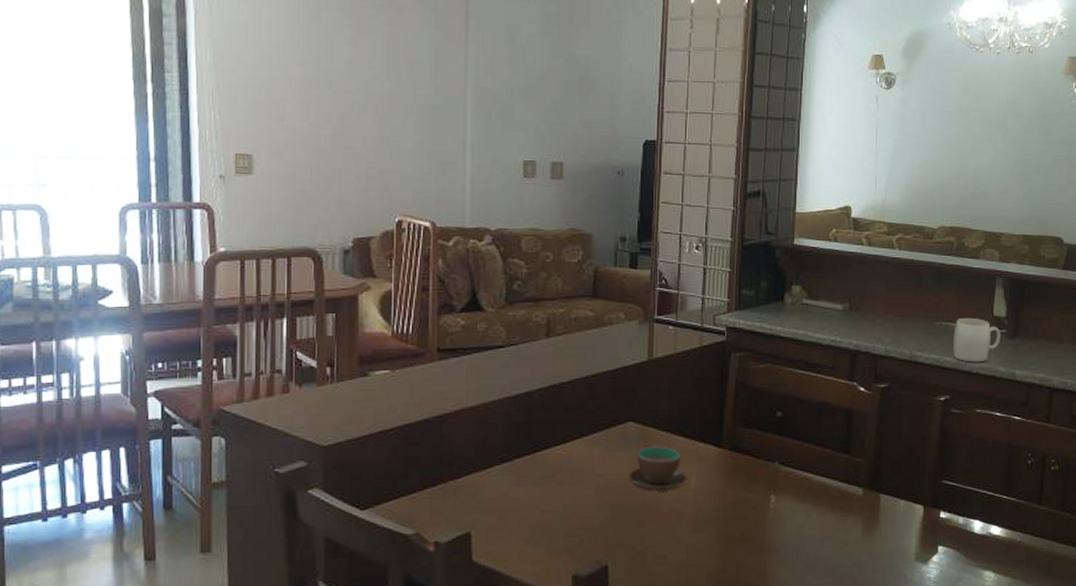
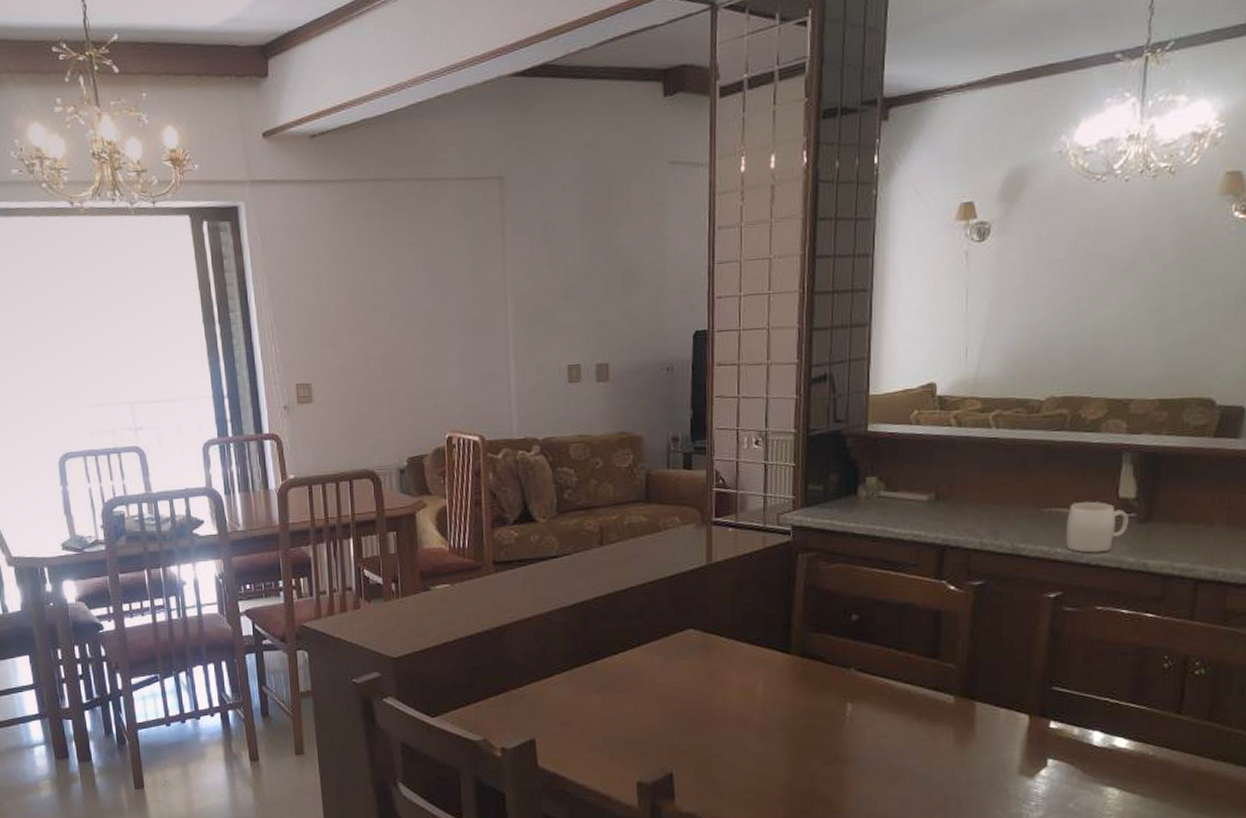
cup: present [629,446,686,491] -> none [691,653,753,700]

